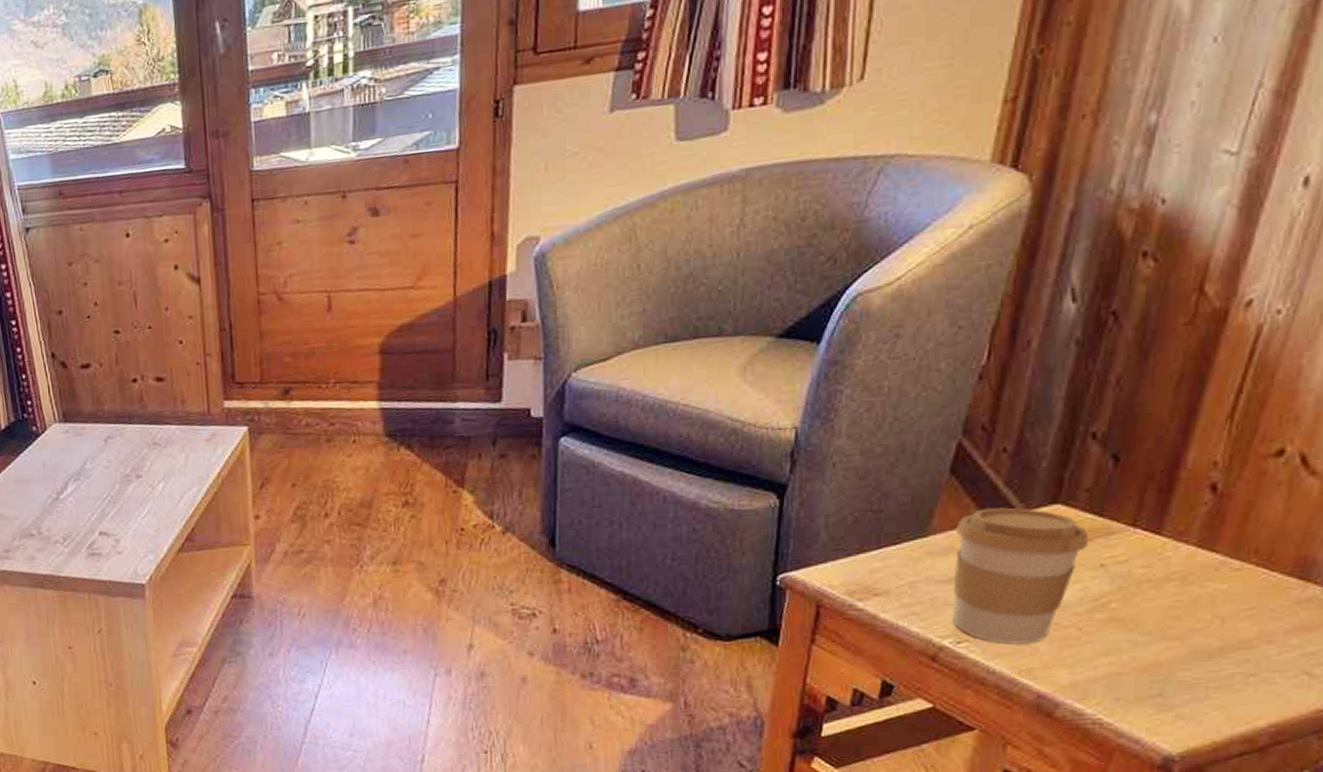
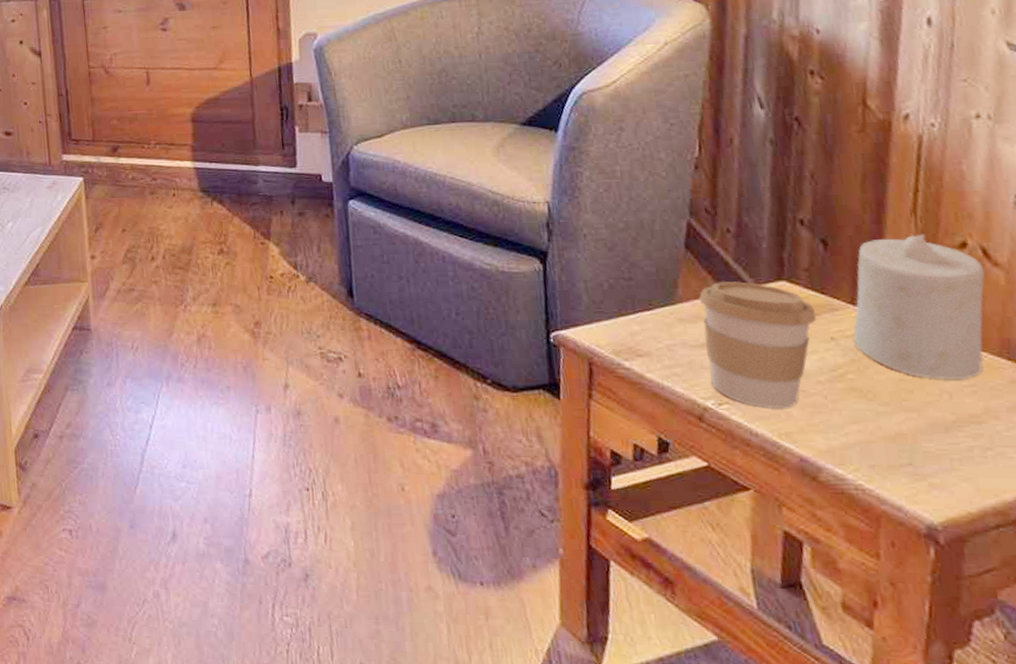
candle: none [1126,442,1298,604] -> present [853,234,985,379]

